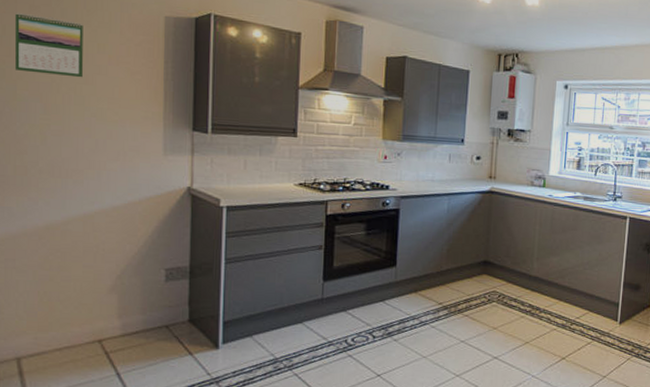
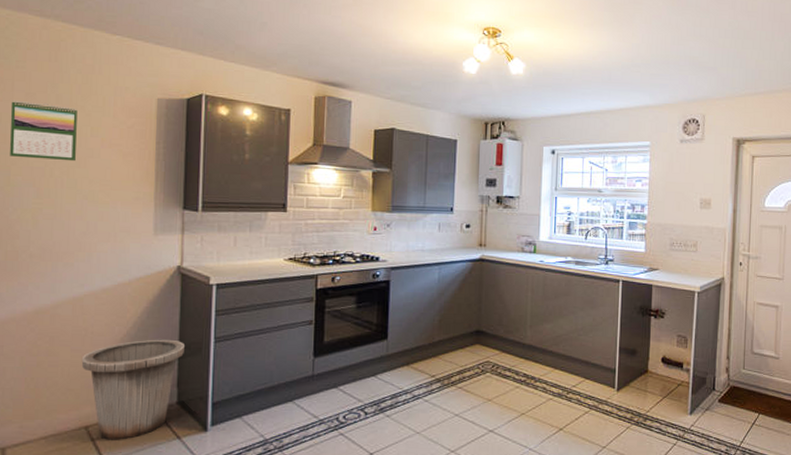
trash can: none [93,258,195,354] -> present [81,339,184,440]

